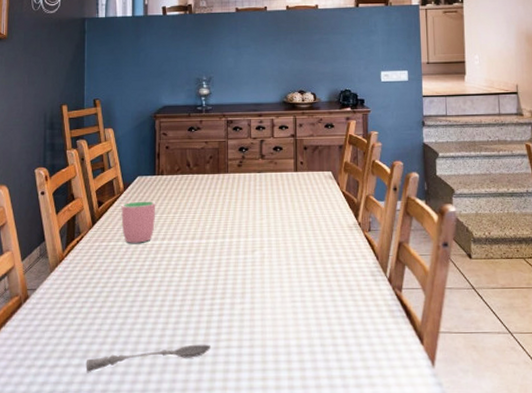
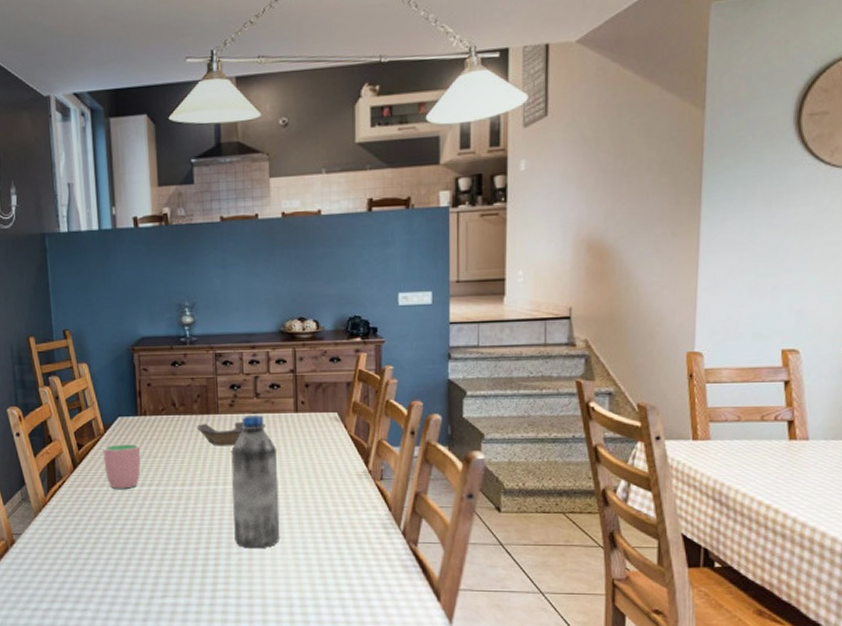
soupspoon: present [85,344,212,373] -> none [79,593,208,618]
bowl: none [207,181,269,203] -> present [196,422,266,446]
water bottle: none [238,174,280,298] -> present [231,415,280,549]

